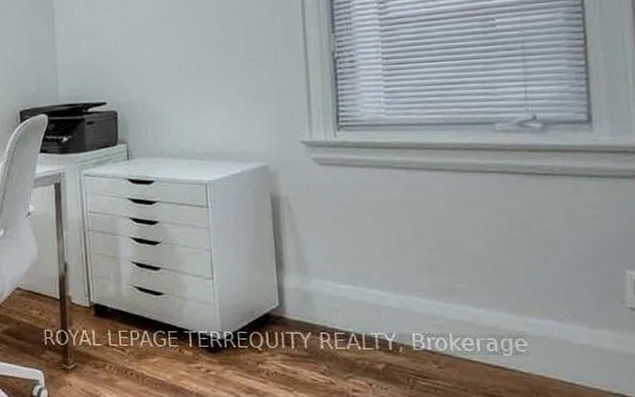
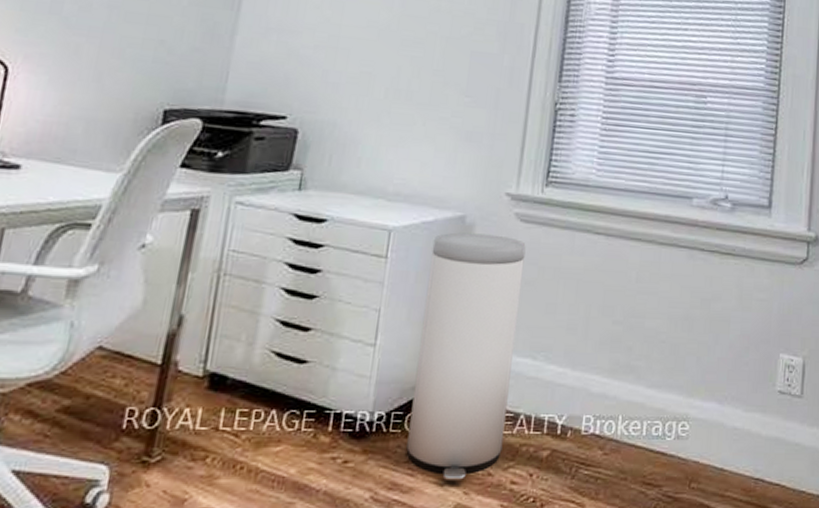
pedal bin: none [244,179,340,388] -> present [406,232,526,481]

